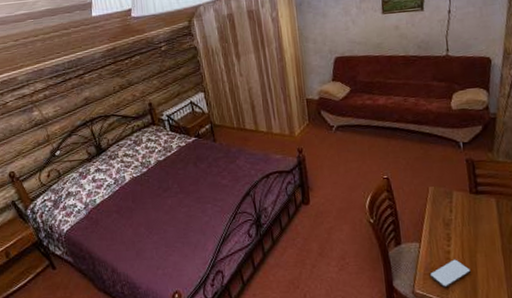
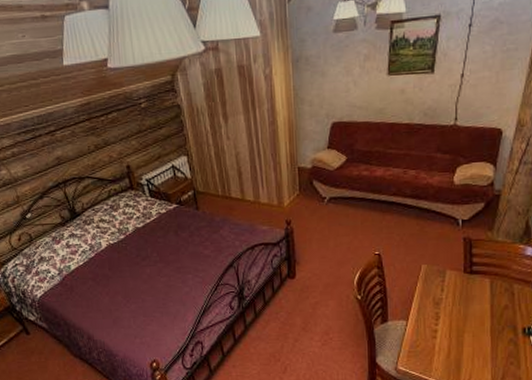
smartphone: present [429,259,471,288] -> none [414,338,456,366]

